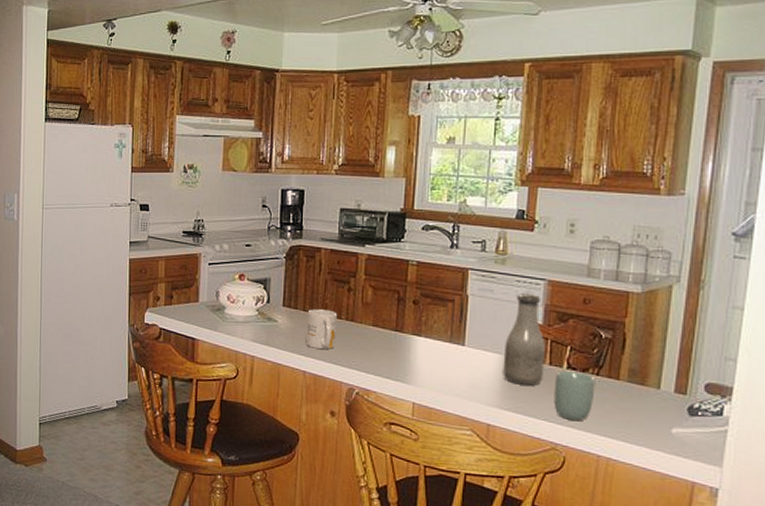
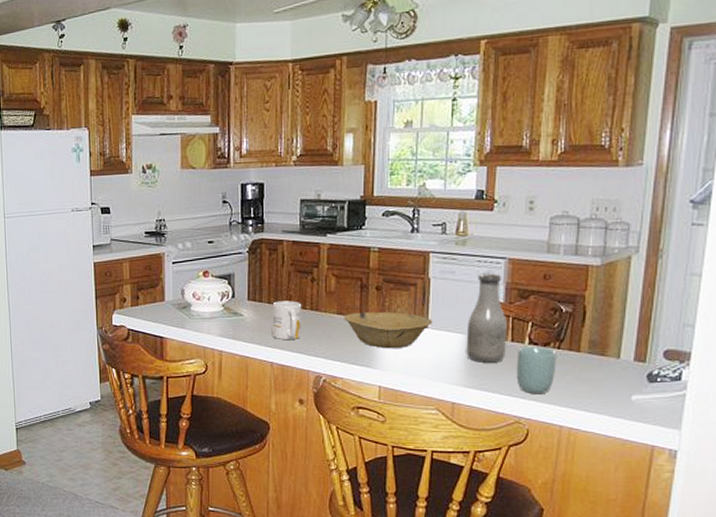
bowl: none [378,325,470,365] -> present [343,311,433,348]

